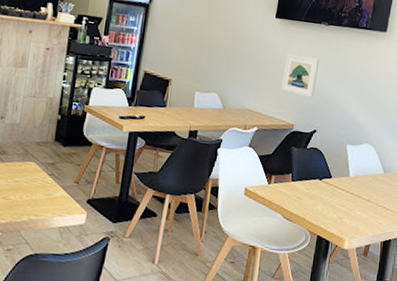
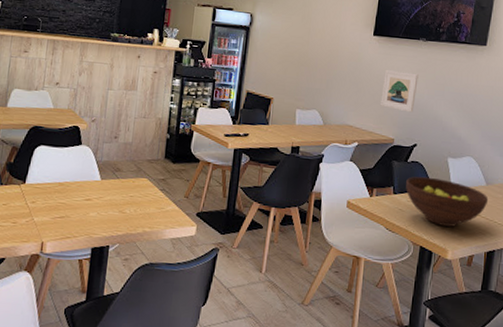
fruit bowl: none [304,163,386,216] -> present [406,176,489,227]

